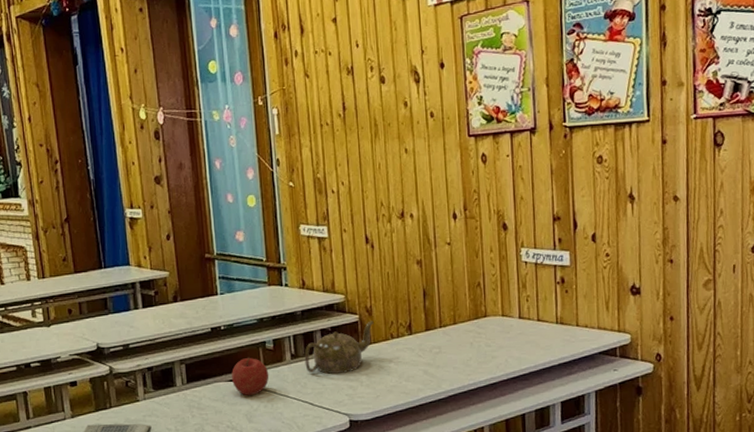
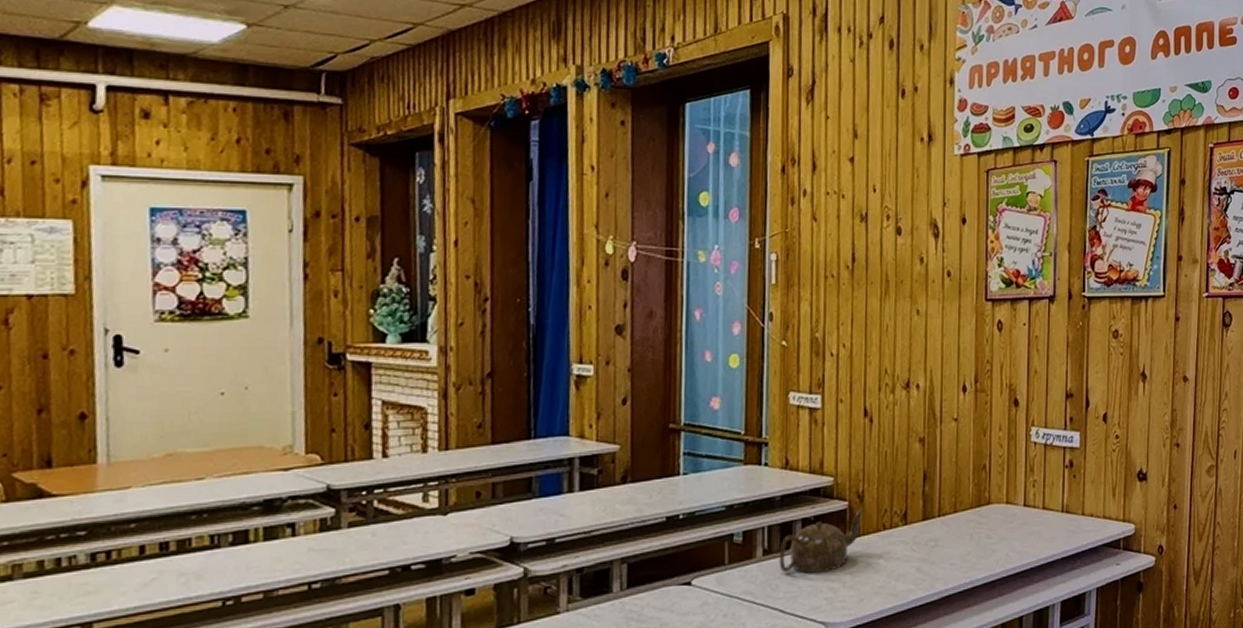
fruit: present [232,357,269,396] -> none [686,553,734,604]

